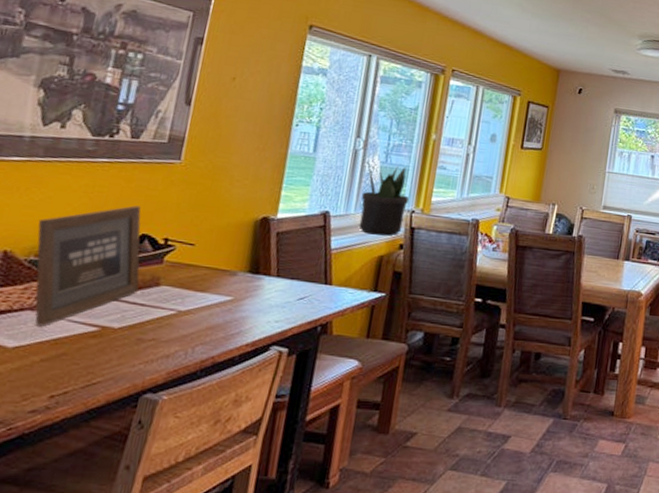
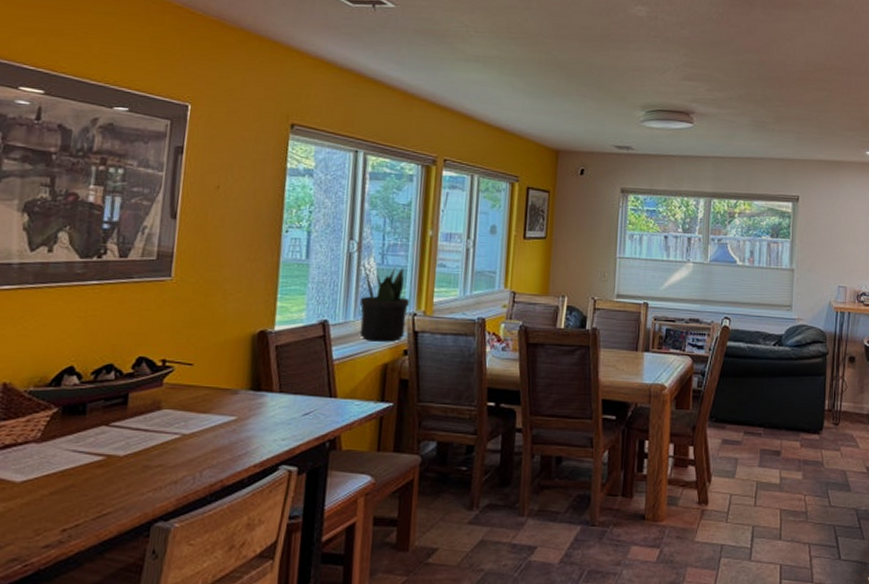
picture frame: present [35,205,141,326] -> none [34,327,141,459]

